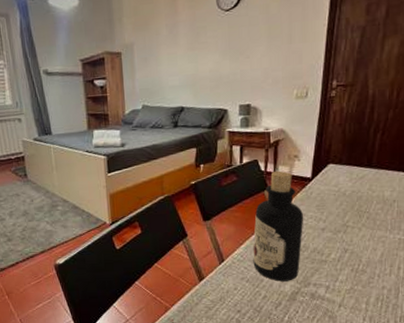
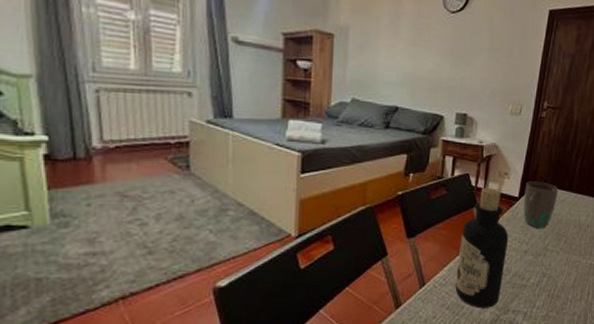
mug: none [317,160,356,206] -> present [523,181,559,228]

